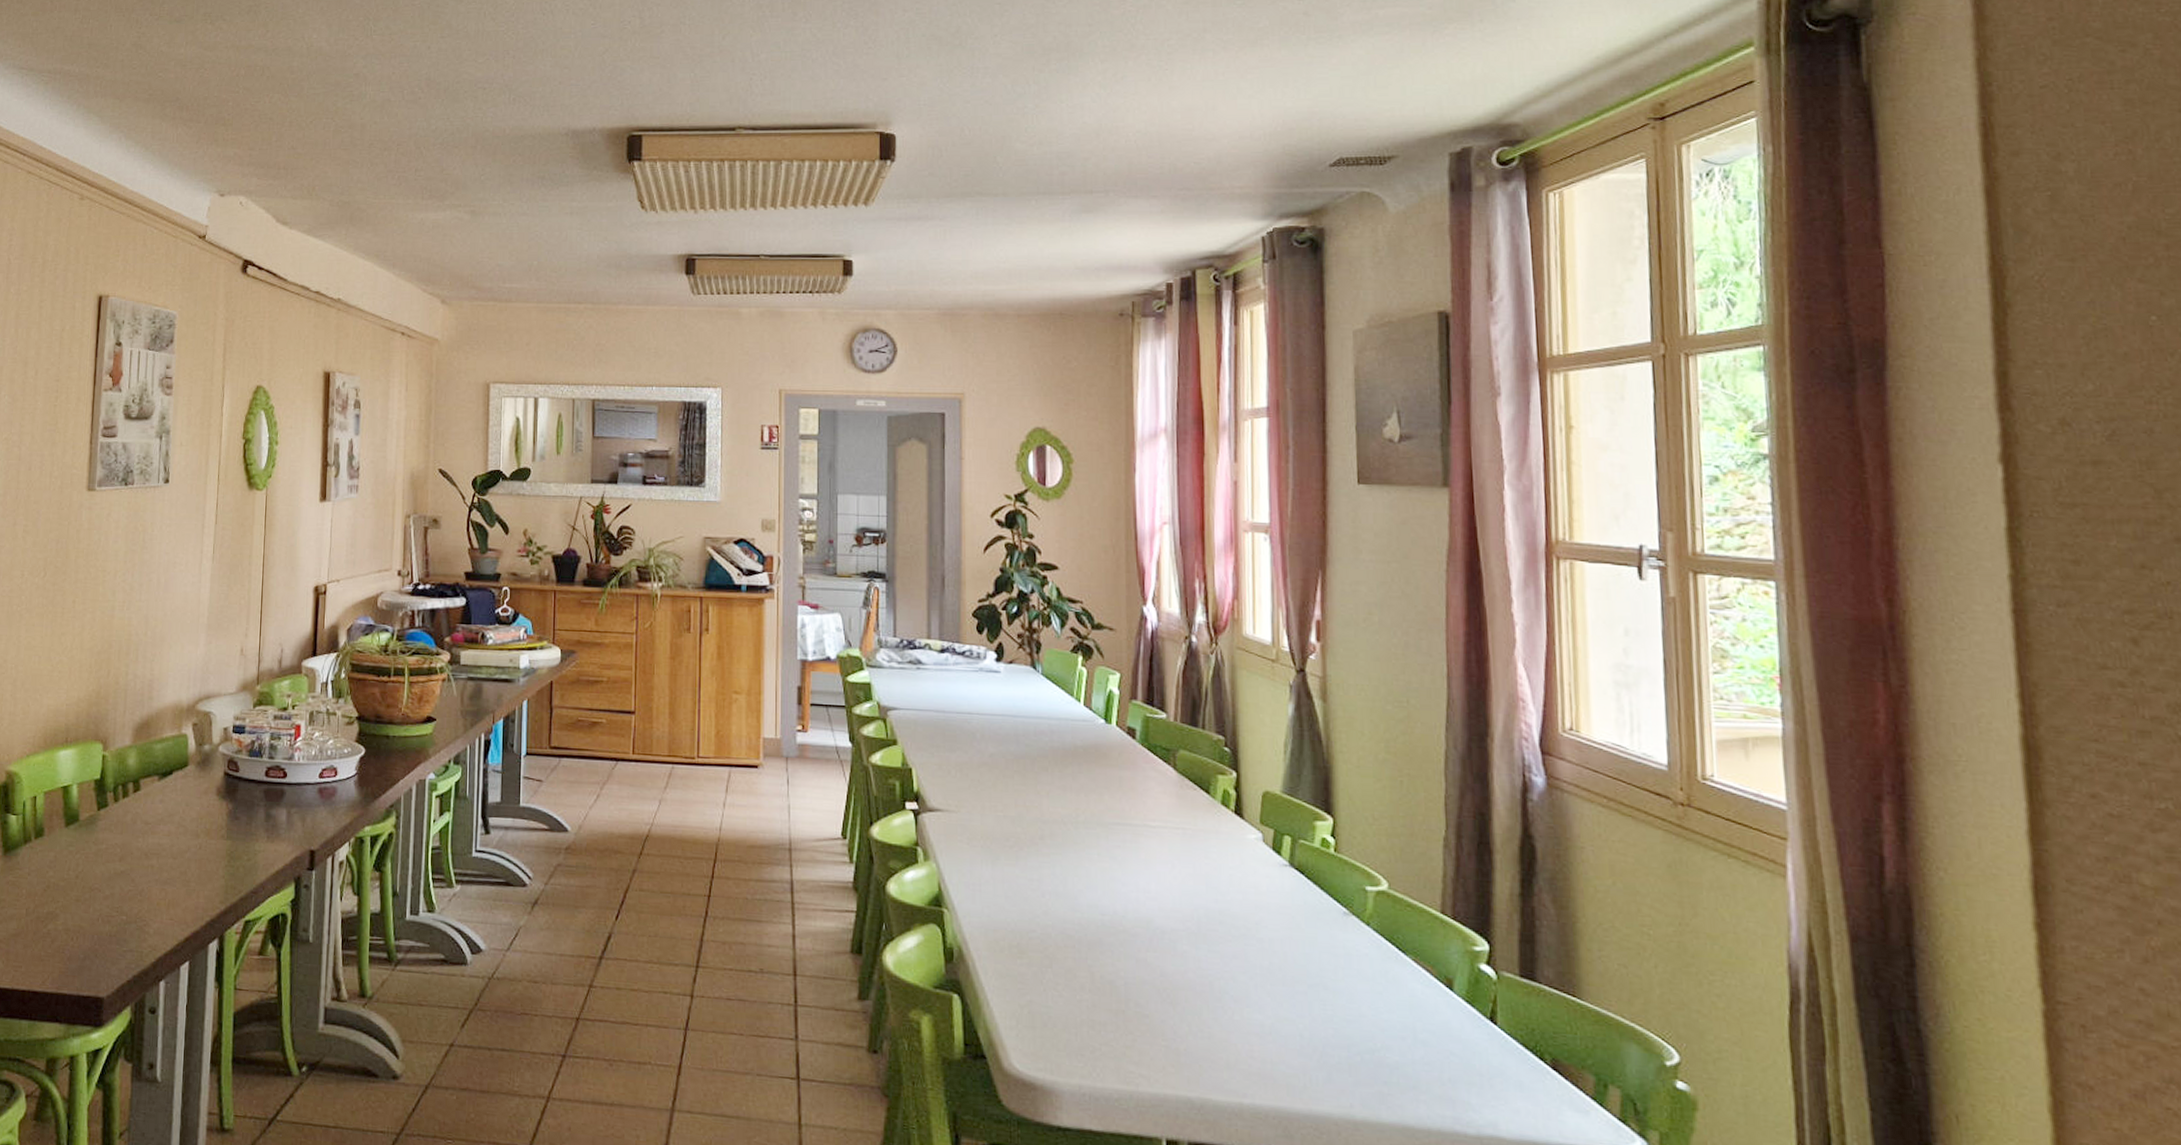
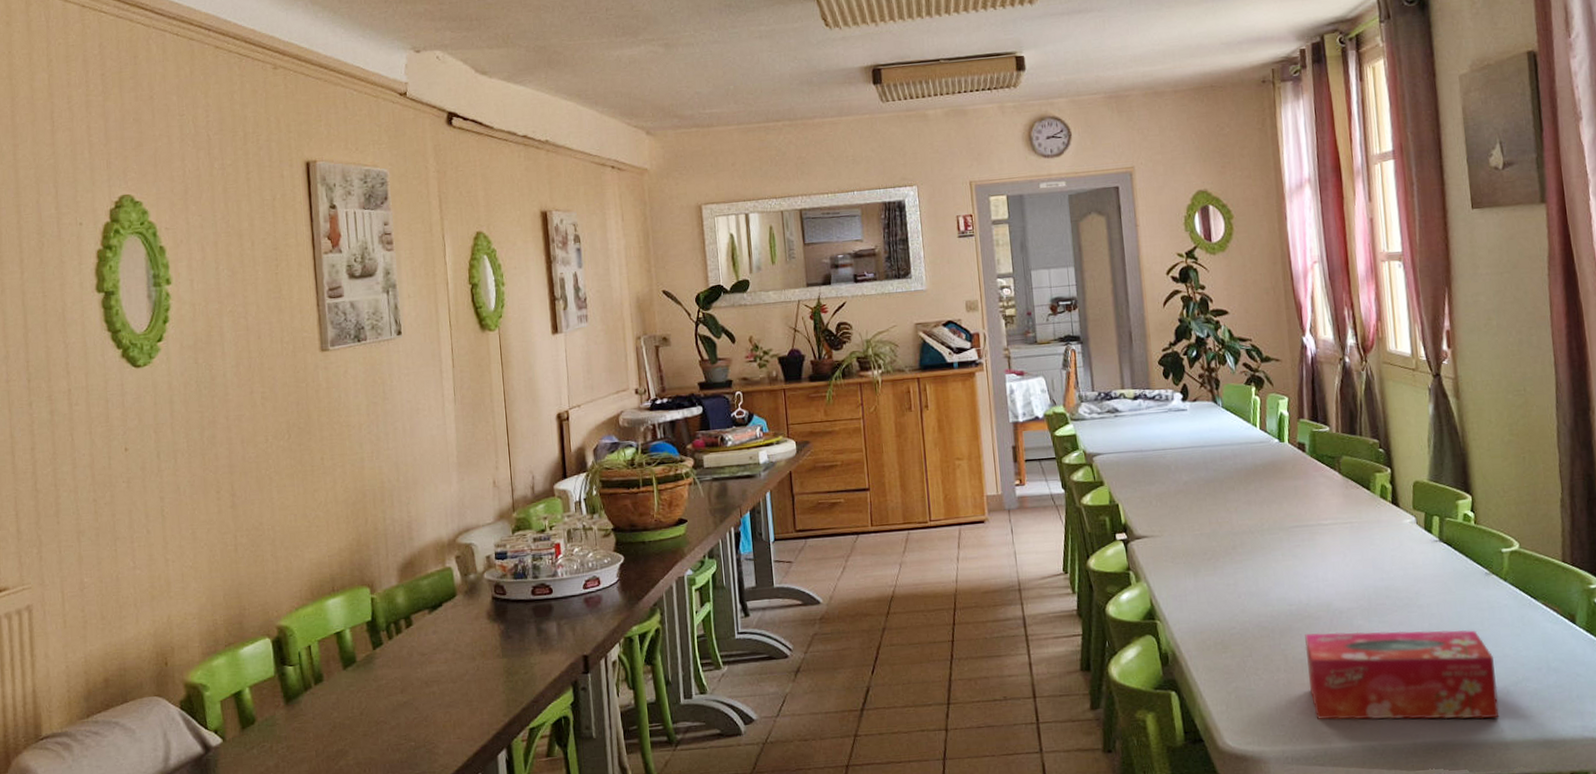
tissue box: none [1116,950,1349,1090] -> present [1305,629,1500,720]

